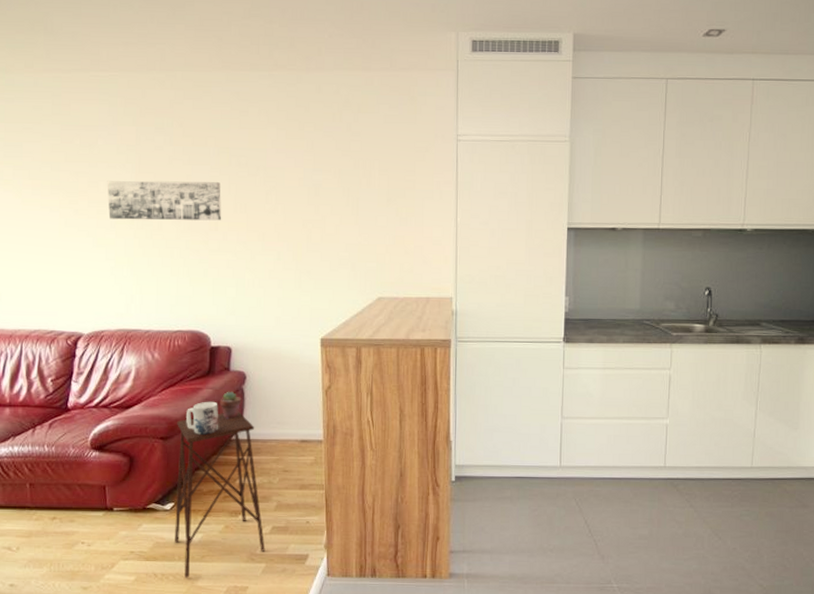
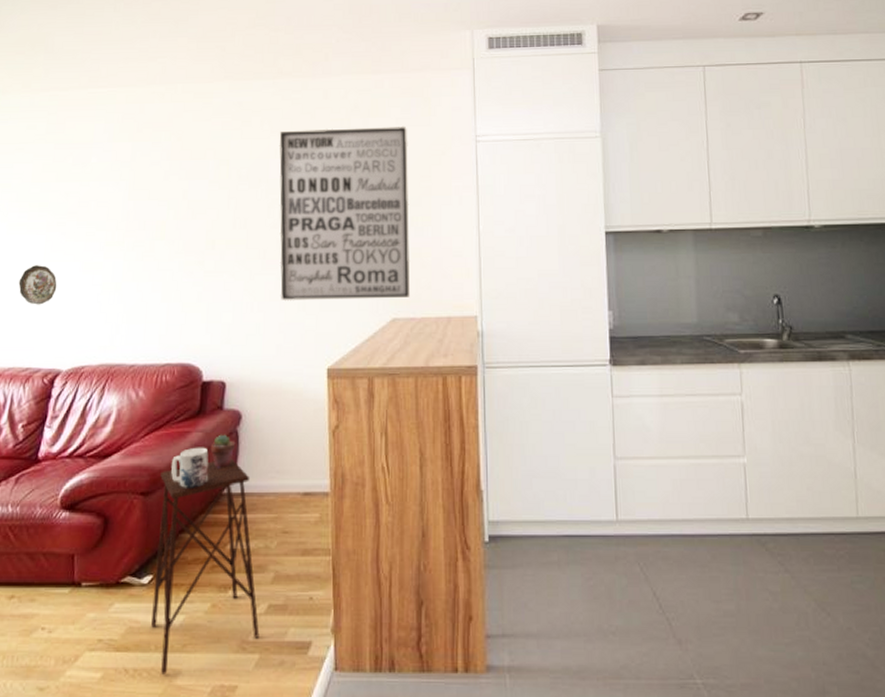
decorative plate: none [37,239,74,275] -> present [18,265,57,305]
wall art: present [107,180,222,221] -> none [98,197,220,241]
wall art: none [275,122,395,280] -> present [279,126,411,301]

